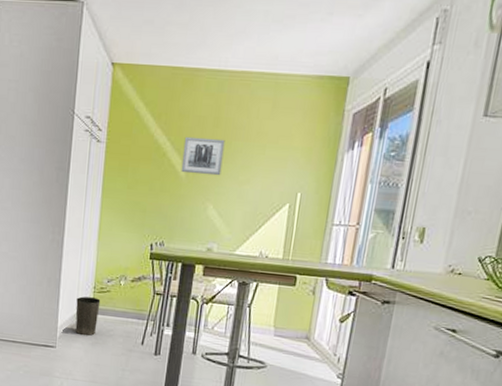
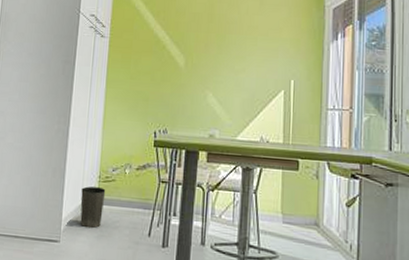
wall art: present [181,136,225,176] -> none [180,31,220,66]

